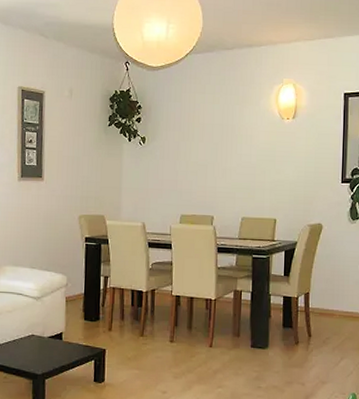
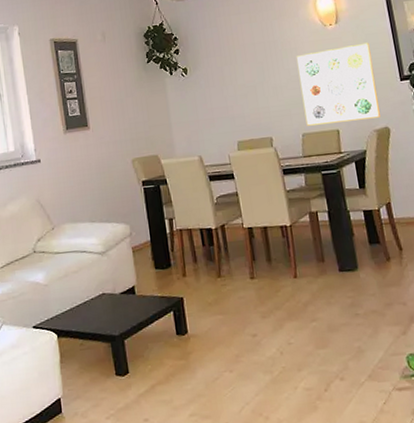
wall art: none [247,141,320,214] -> present [296,42,381,126]

